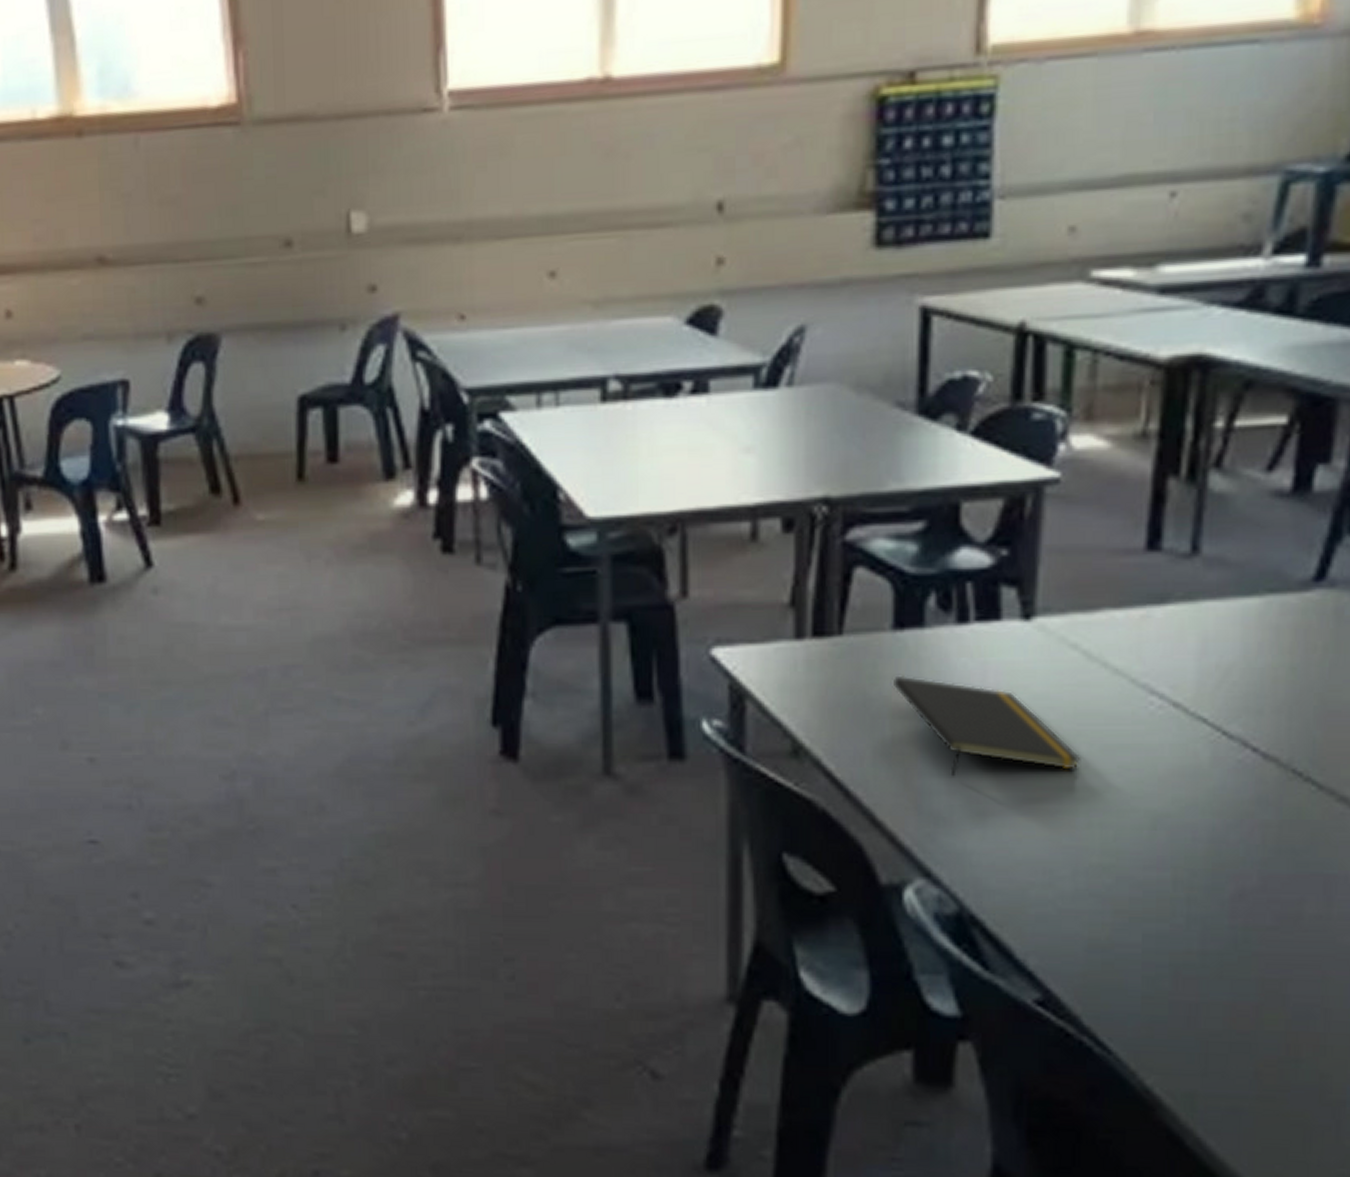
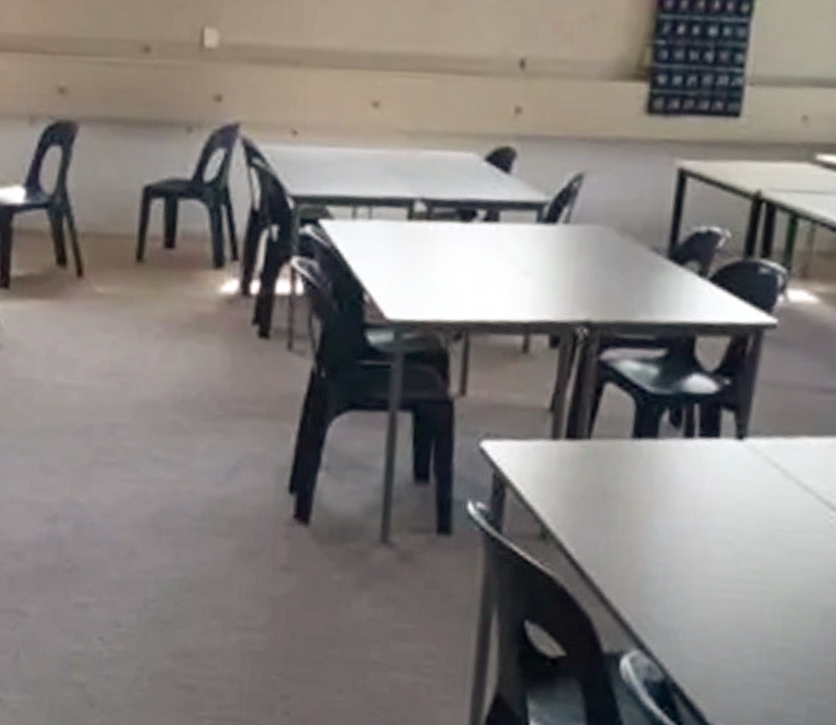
notepad: present [893,675,1081,777] -> none [628,477,773,568]

